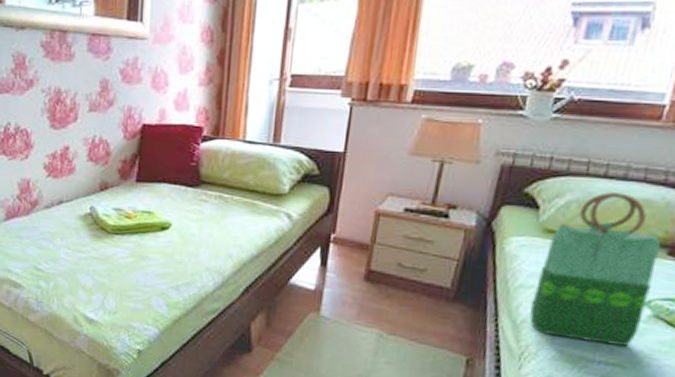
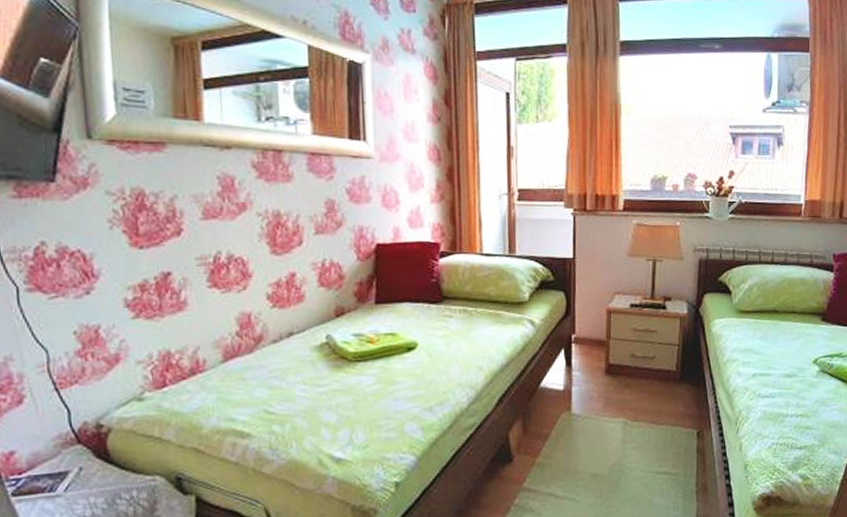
tote bag: present [529,192,661,347] -> none [738,275,816,400]

